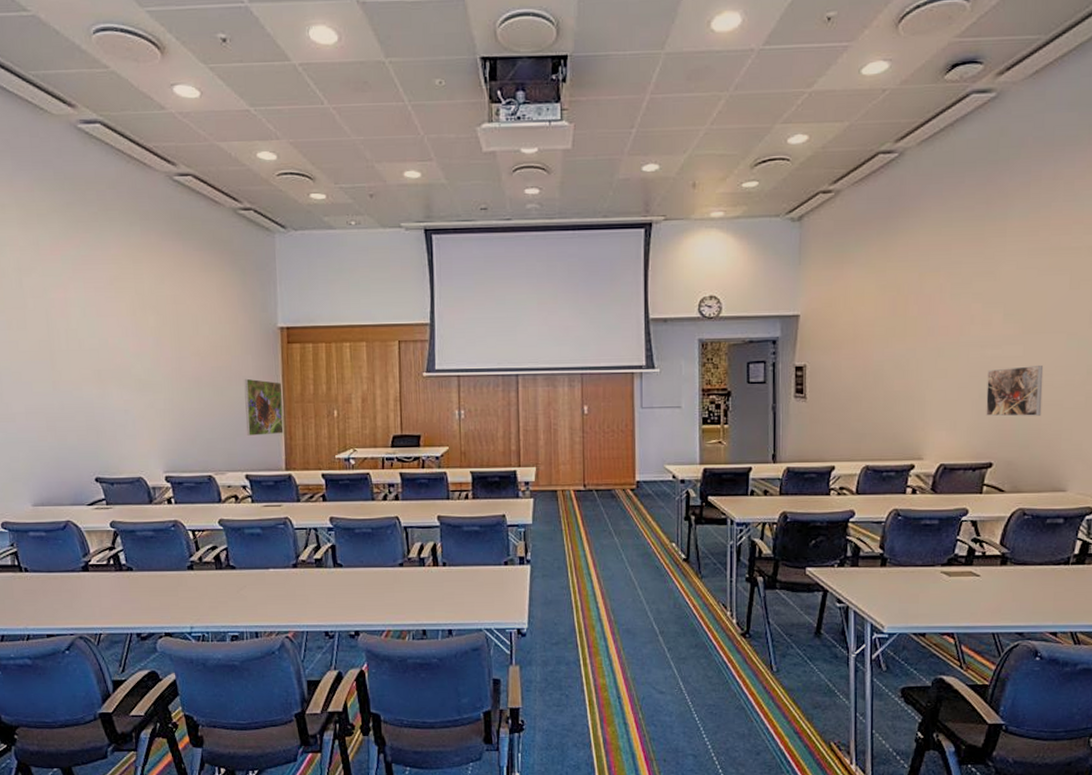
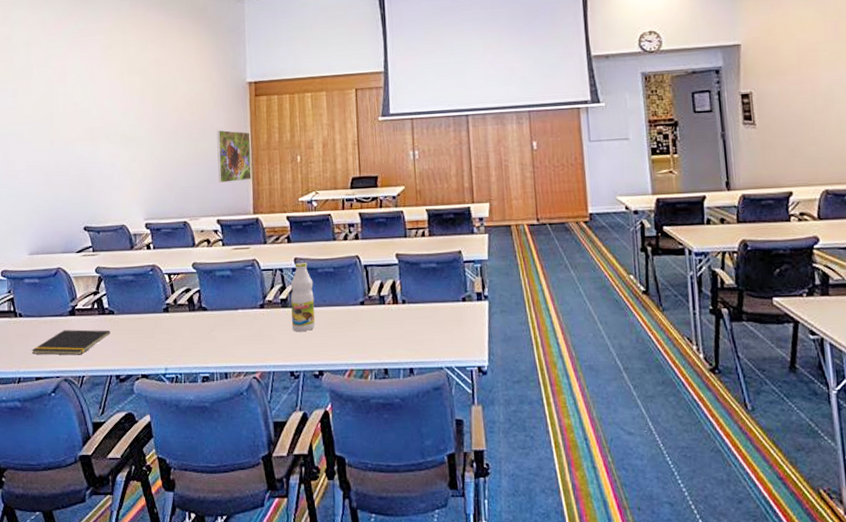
notepad: none [40,586,130,613] -> present [31,329,111,355]
bottle: none [326,521,352,593] -> present [291,262,316,332]

